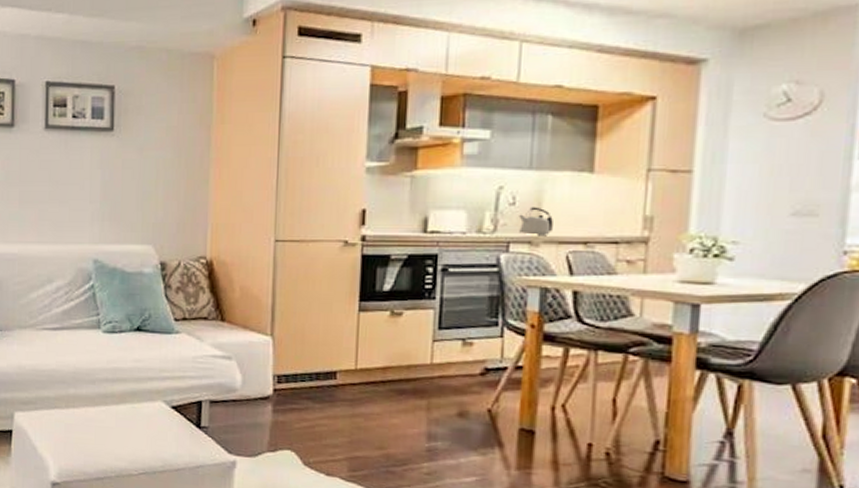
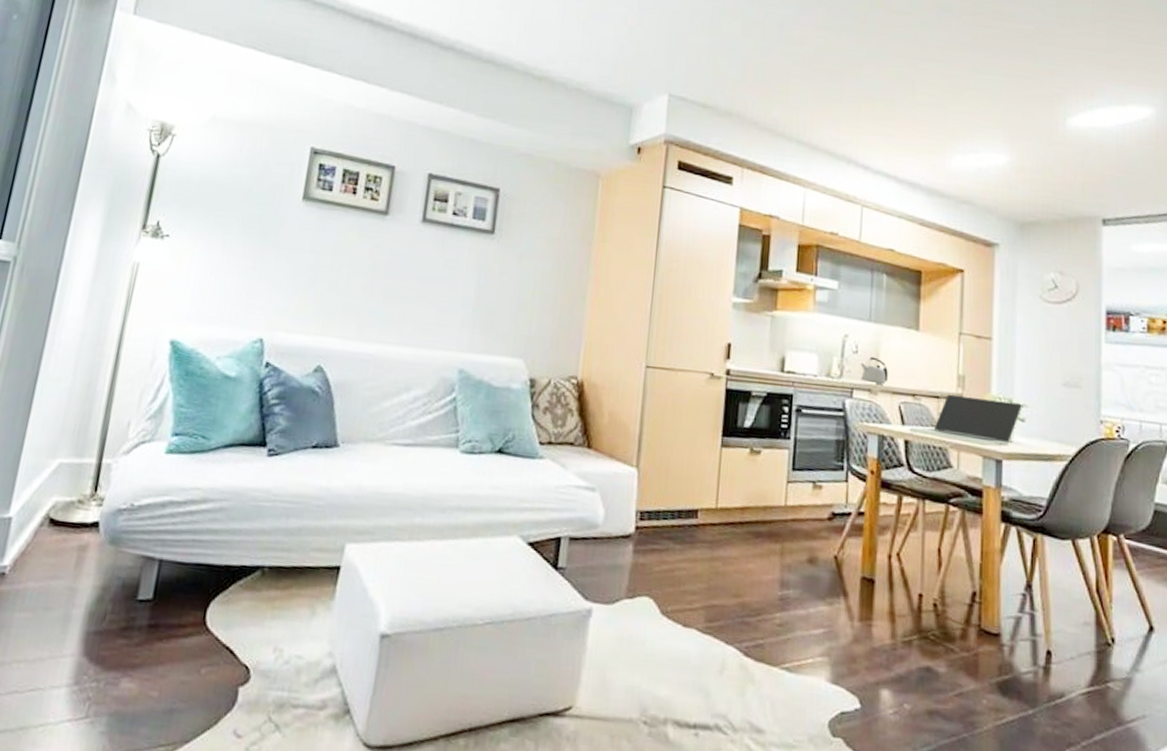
laptop: none [579,238,731,290] -> present [909,394,1022,446]

